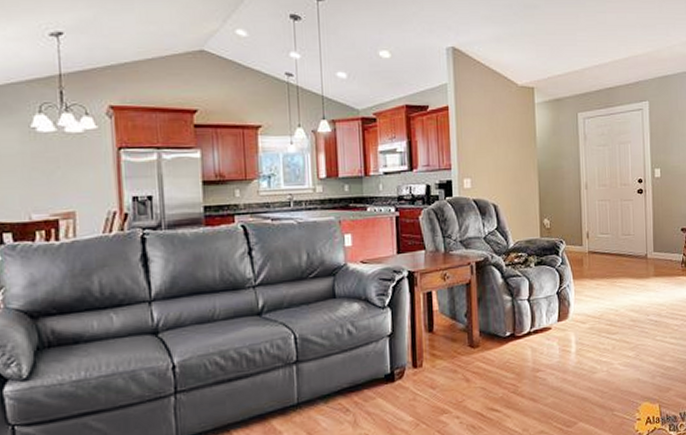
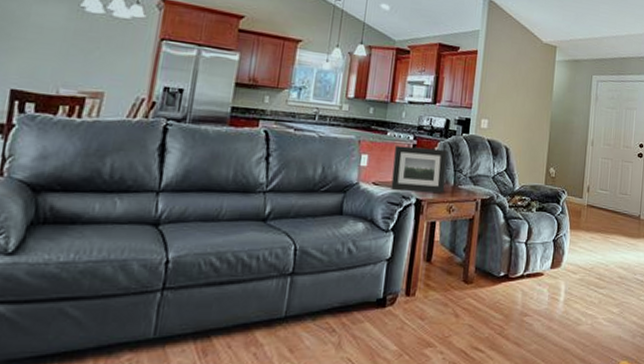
picture frame: none [378,217,436,266] -> present [391,145,447,193]

